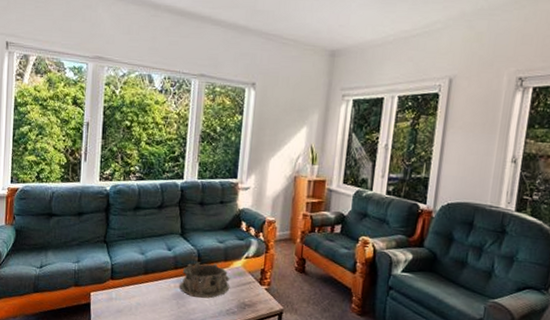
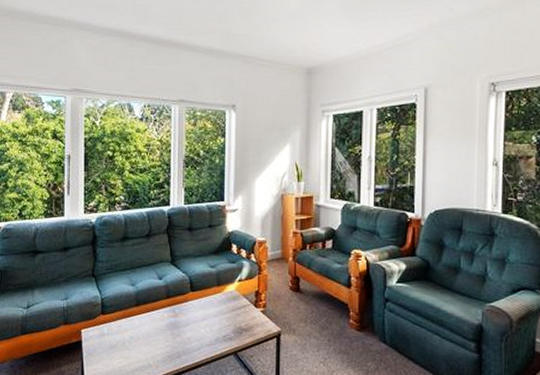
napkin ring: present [179,262,230,299] -> none [173,289,224,327]

